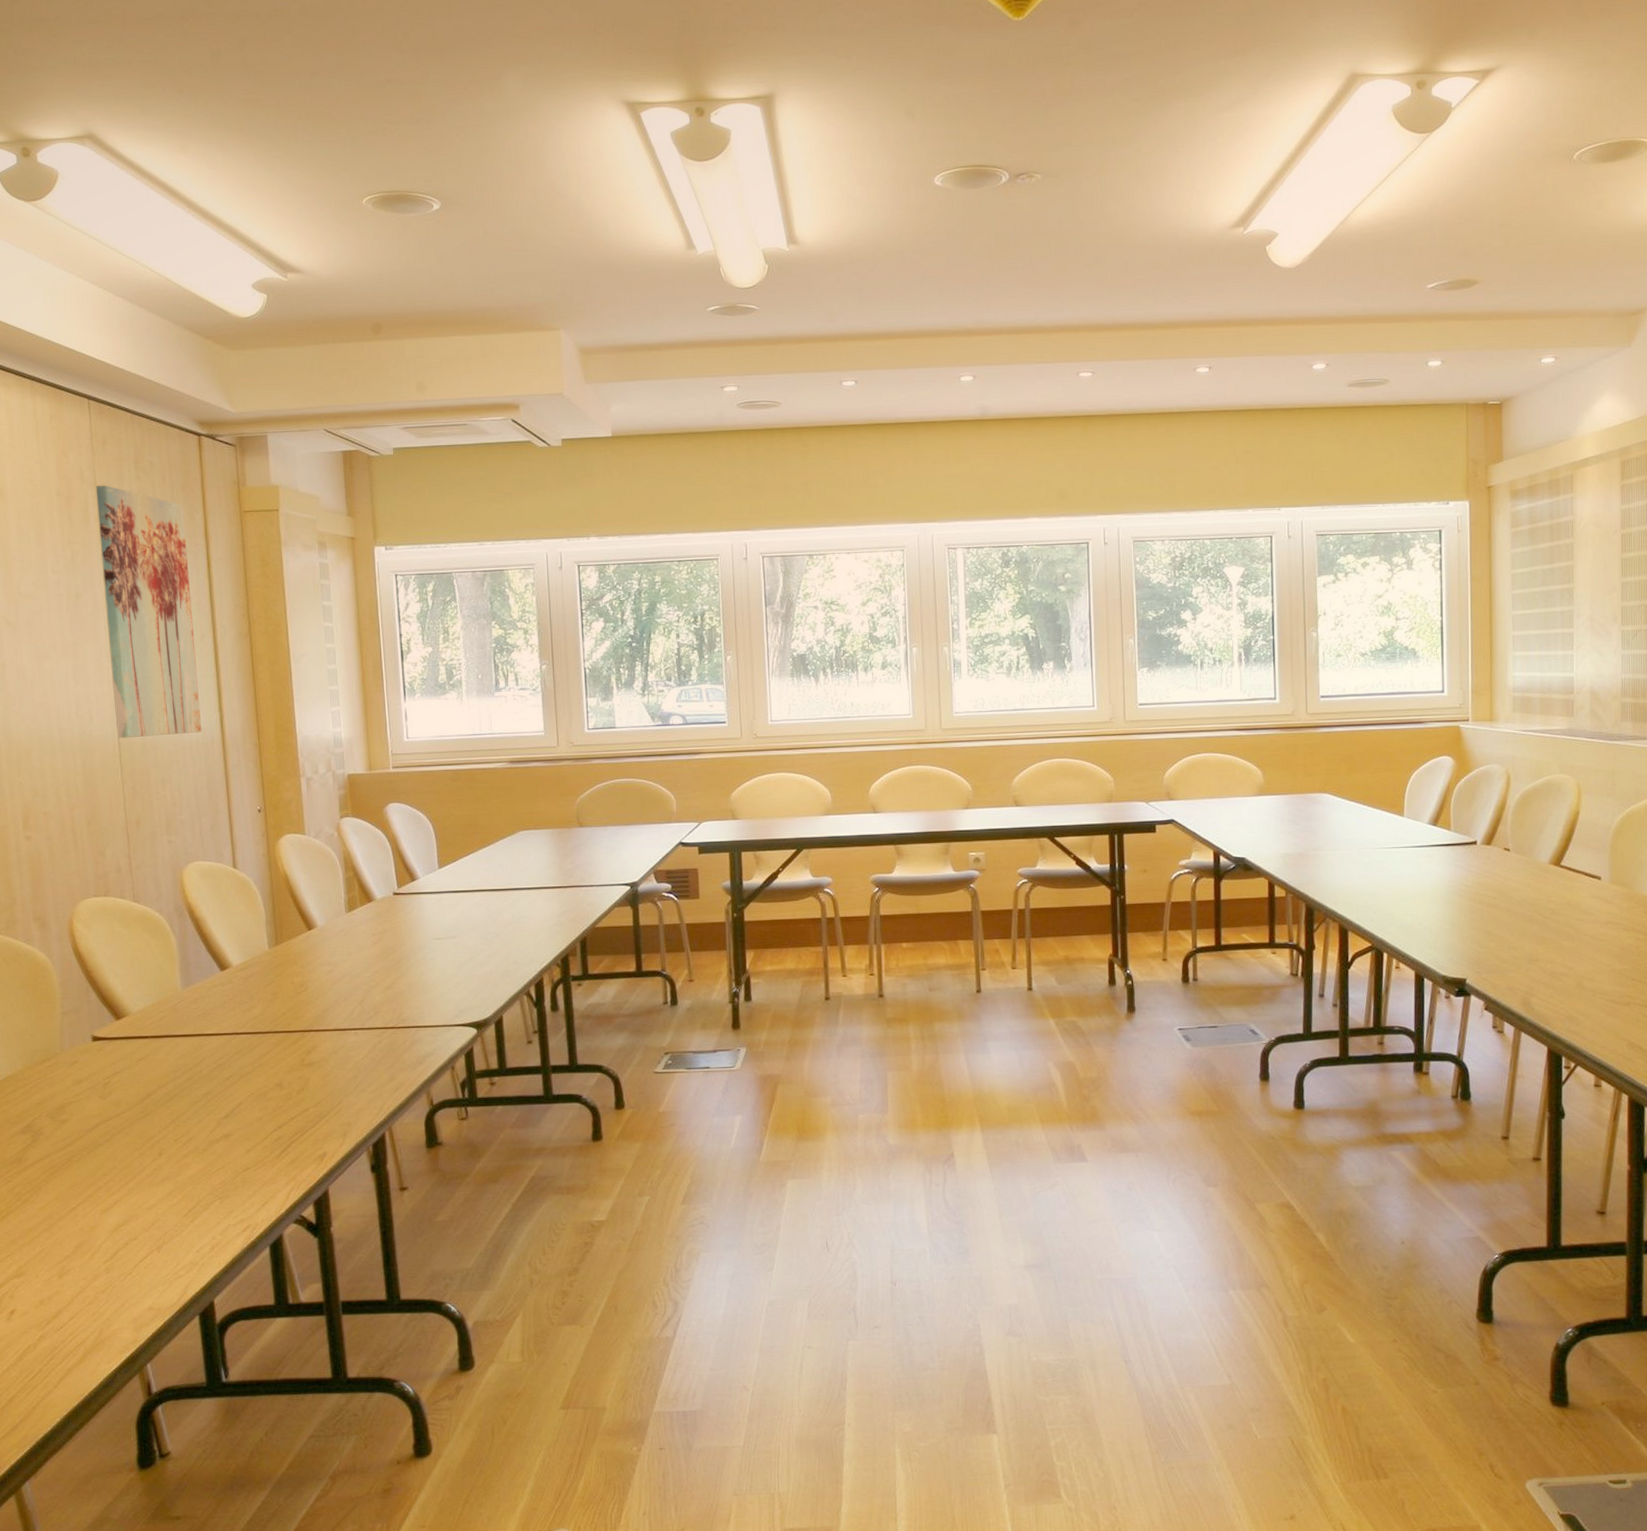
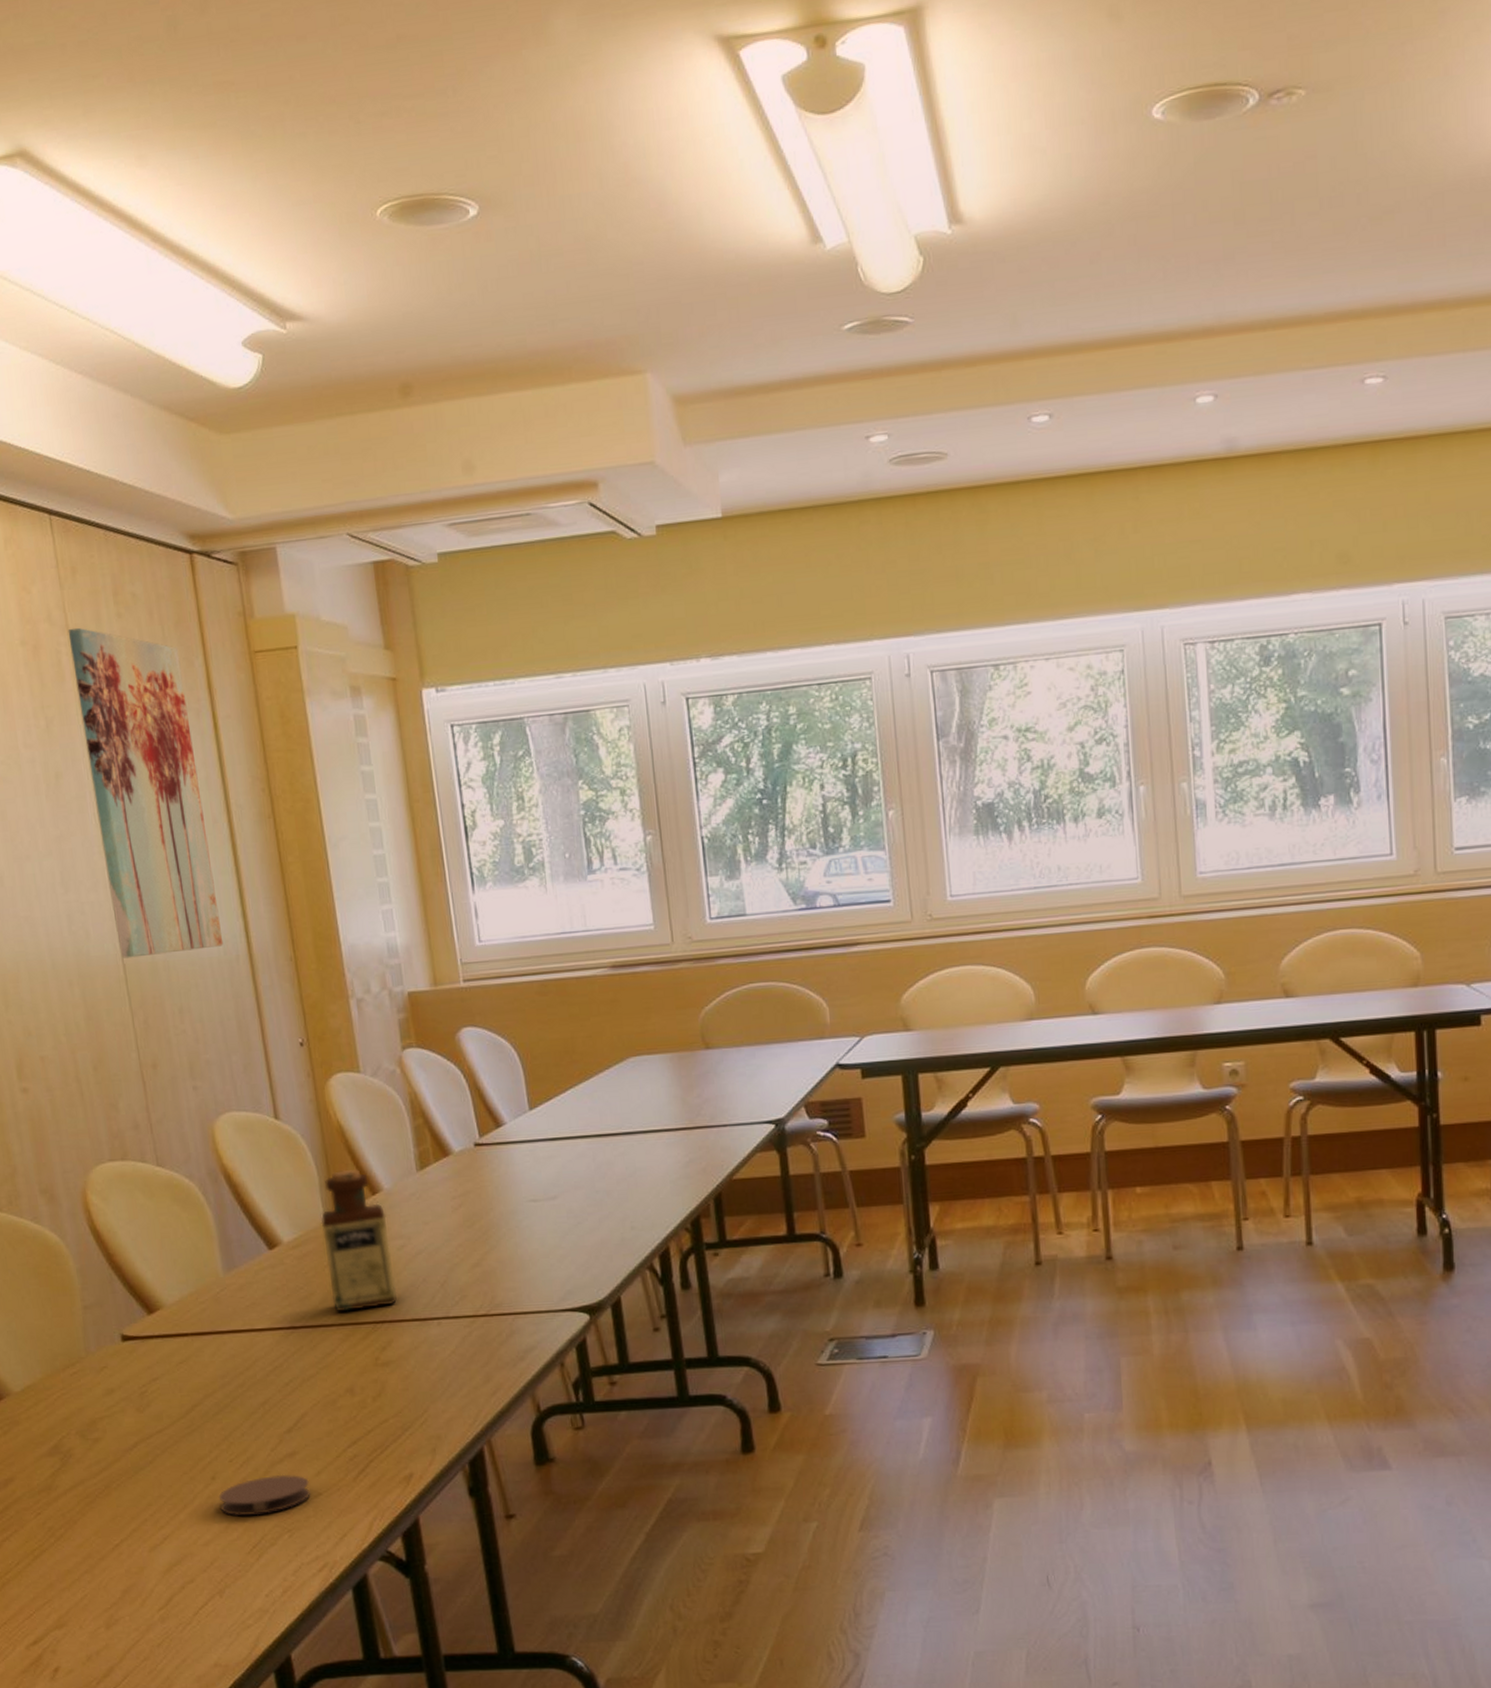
coaster: none [163,1152,240,1186] -> present [218,1474,311,1517]
bottle: none [265,909,323,1022] -> present [321,1168,397,1312]

